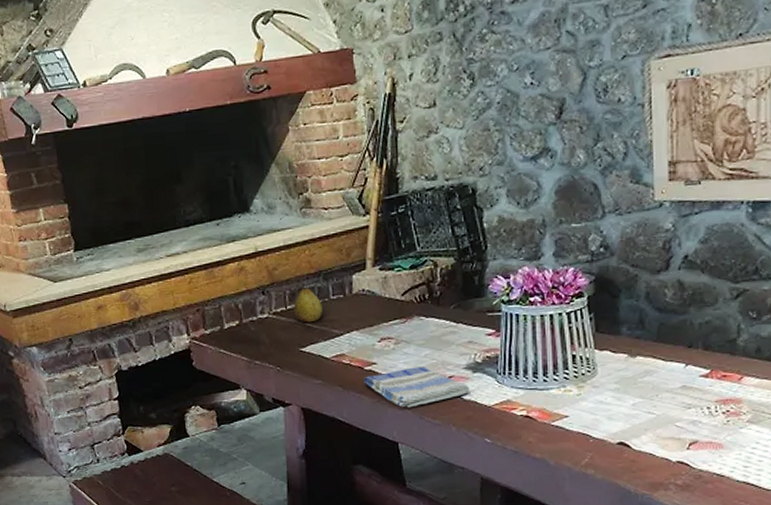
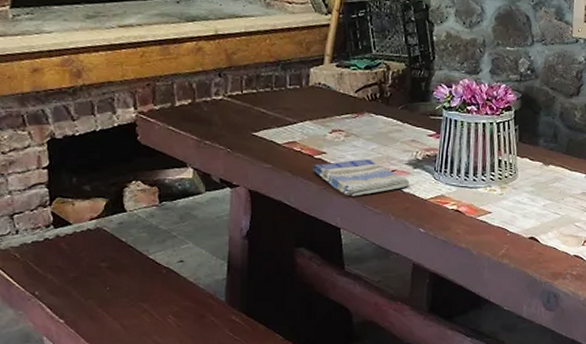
fruit: present [293,282,322,323] -> none [249,70,278,109]

